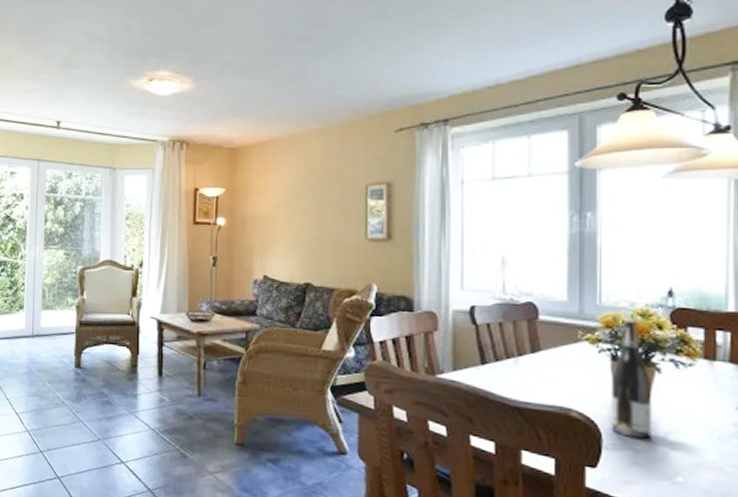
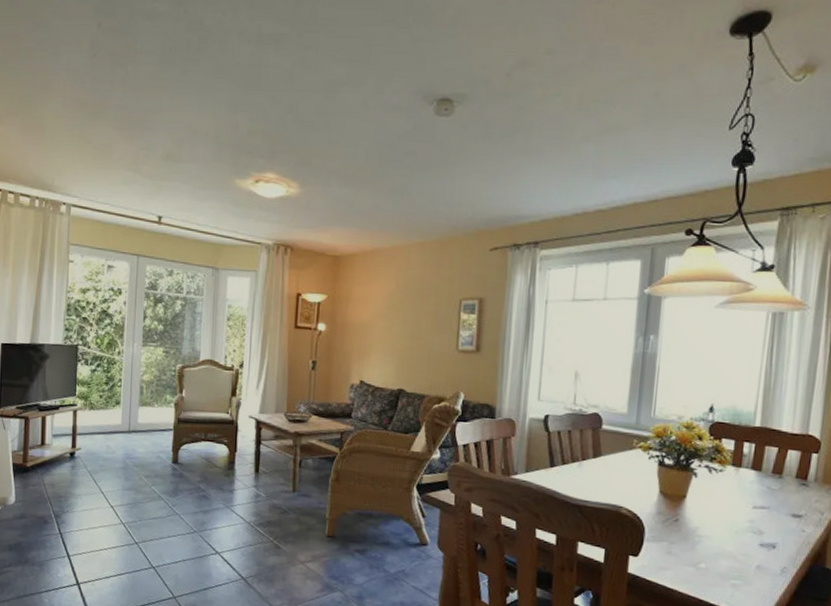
wine bottle: present [611,321,652,439] -> none [653,432,689,532]

